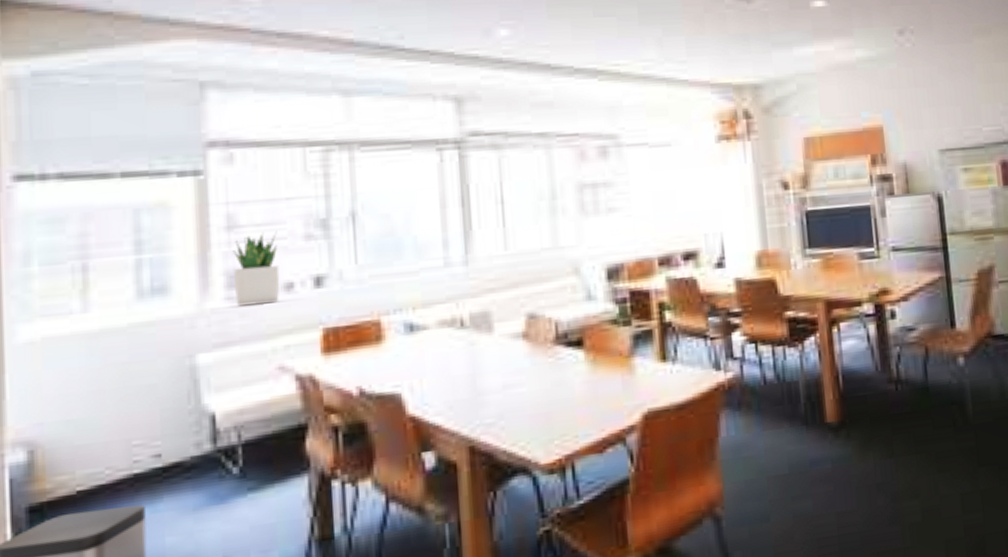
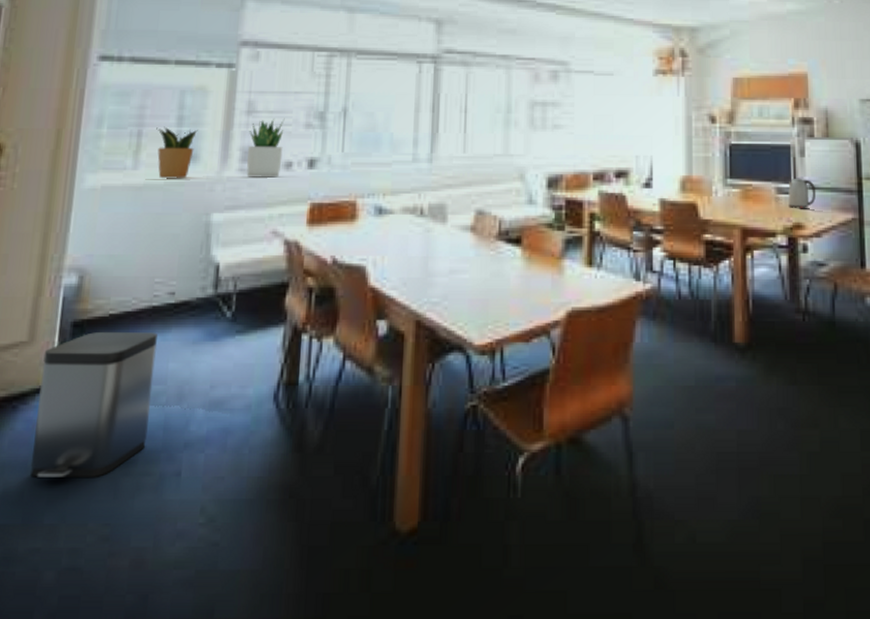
potted plant: none [107,255,164,321] -> present [156,126,198,179]
kettle: none [870,240,901,274] -> present [788,178,816,209]

